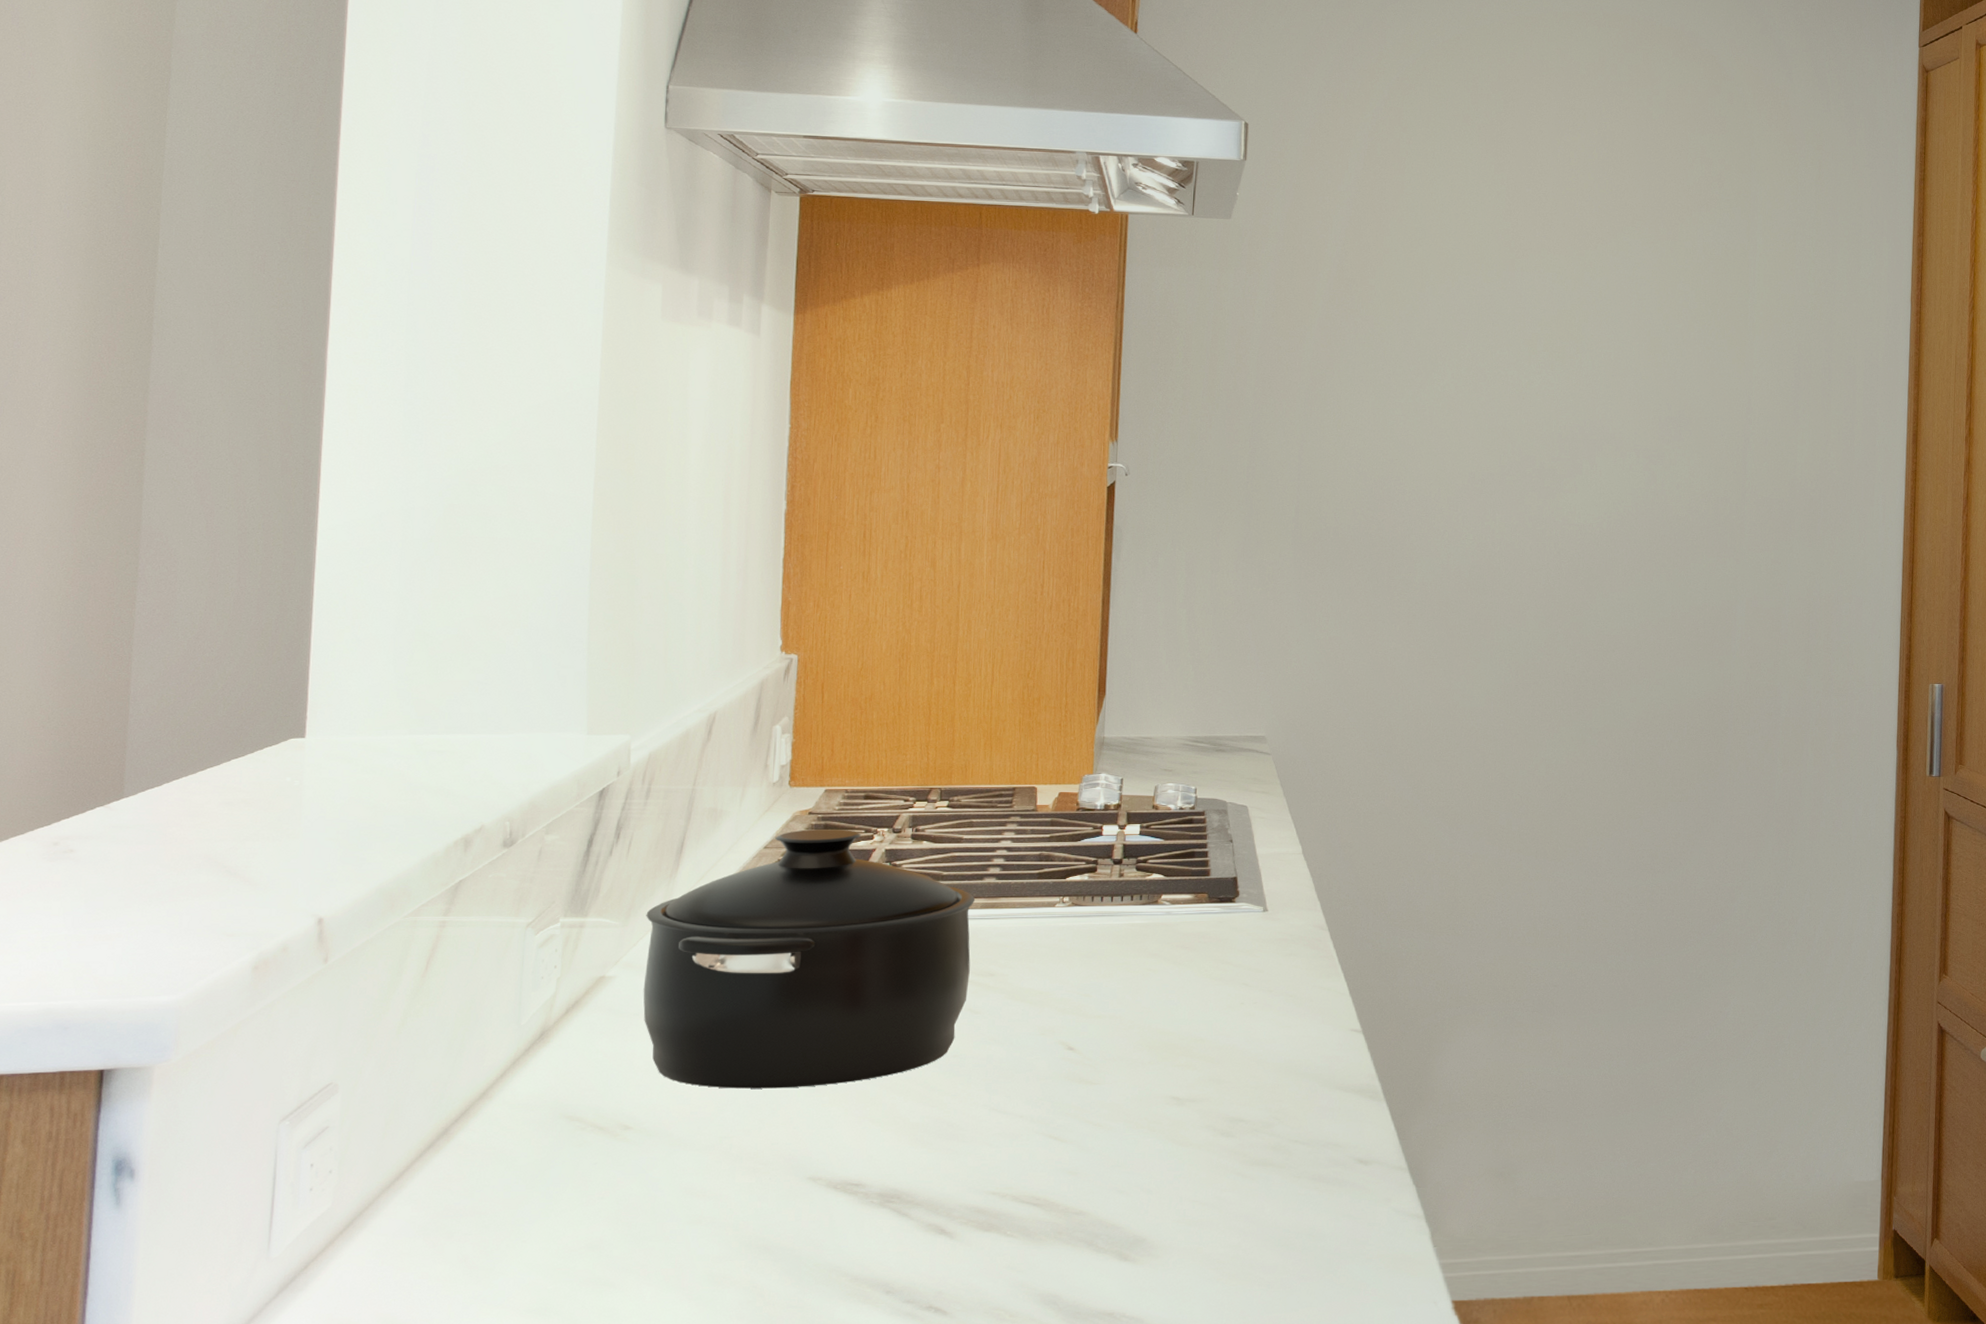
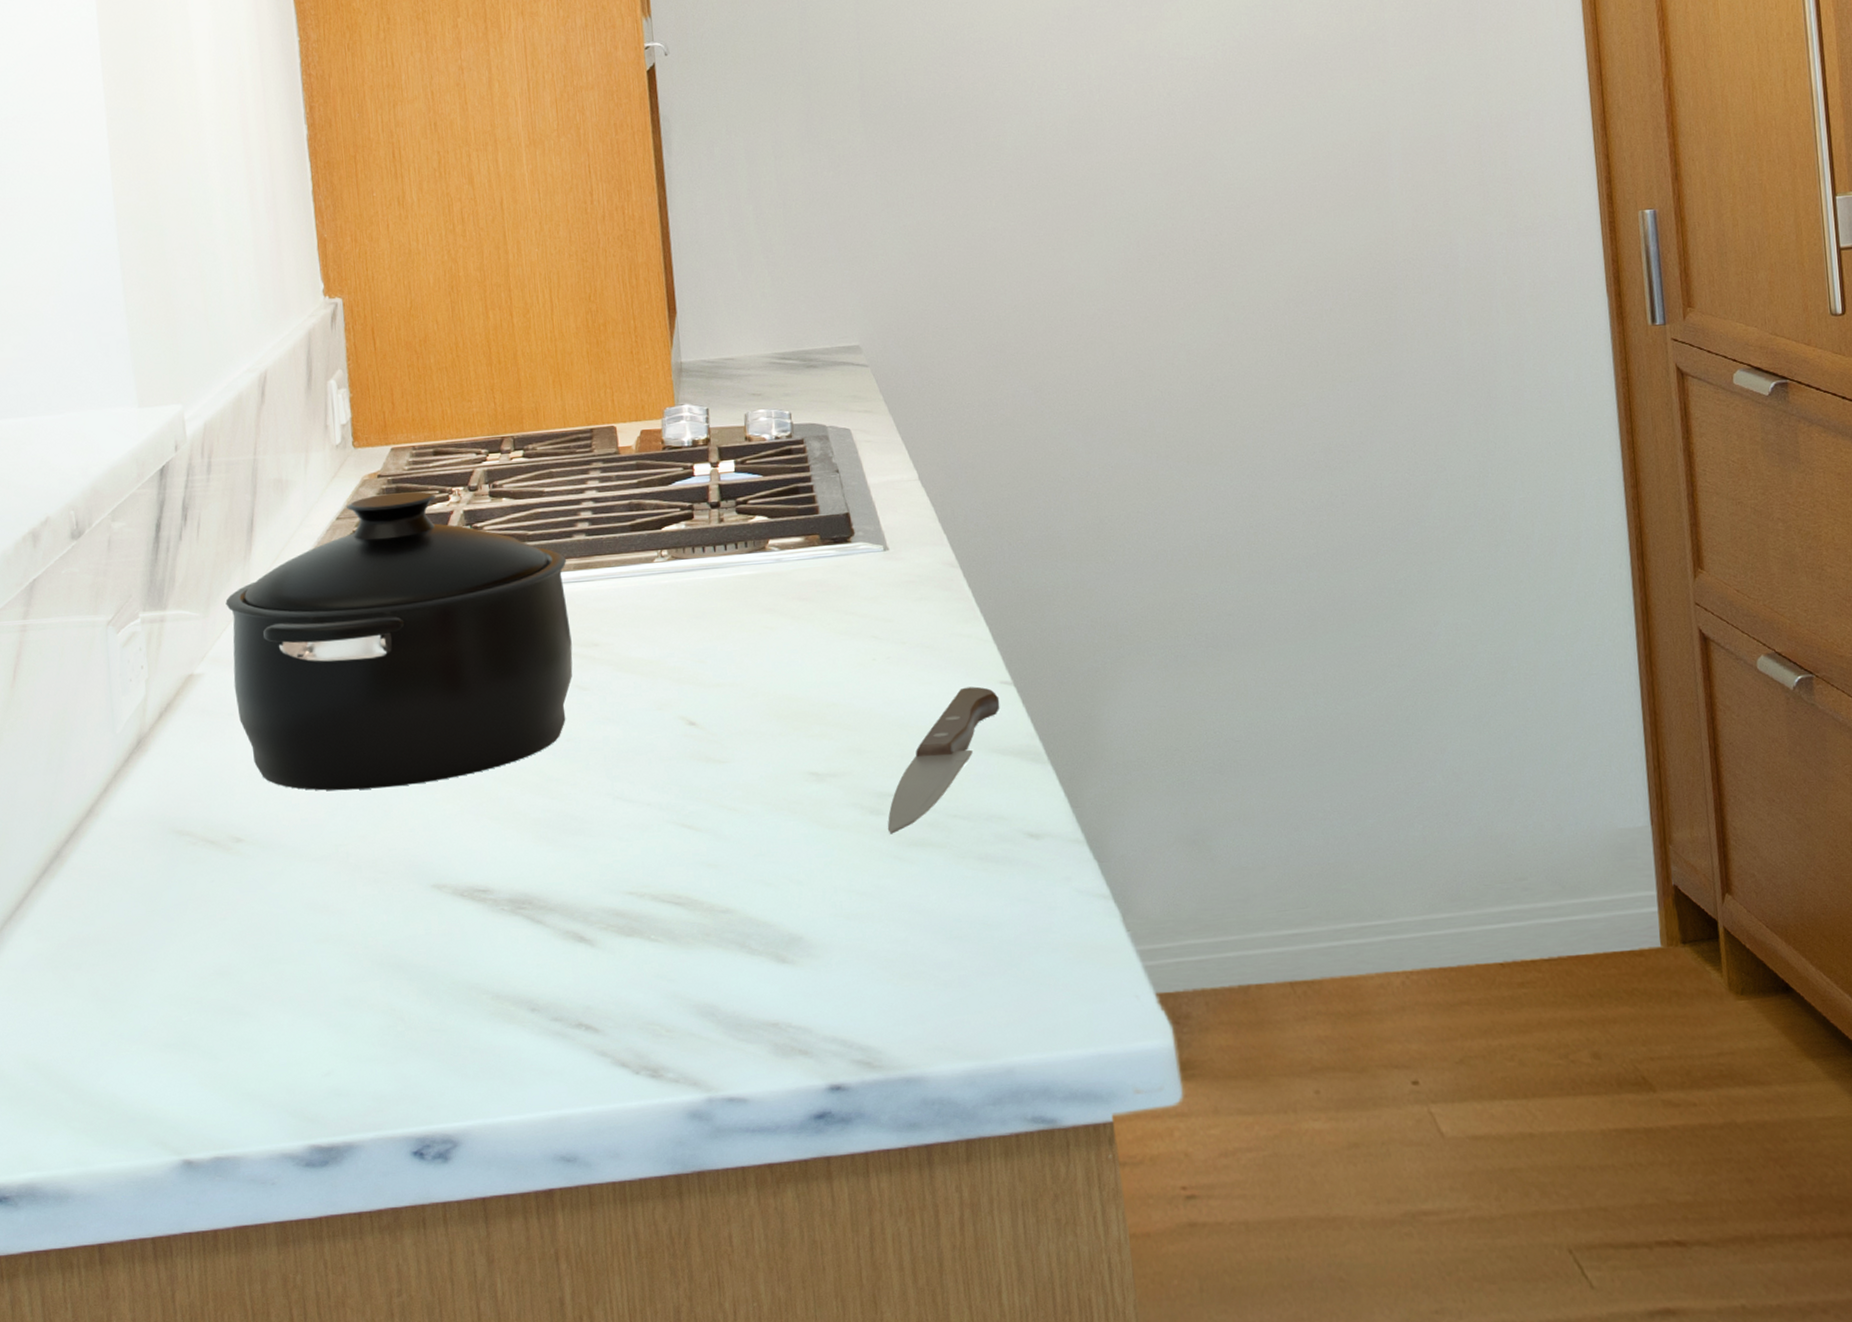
kitchen knife: none [1234,1032,1348,1154] -> present [887,686,1000,834]

